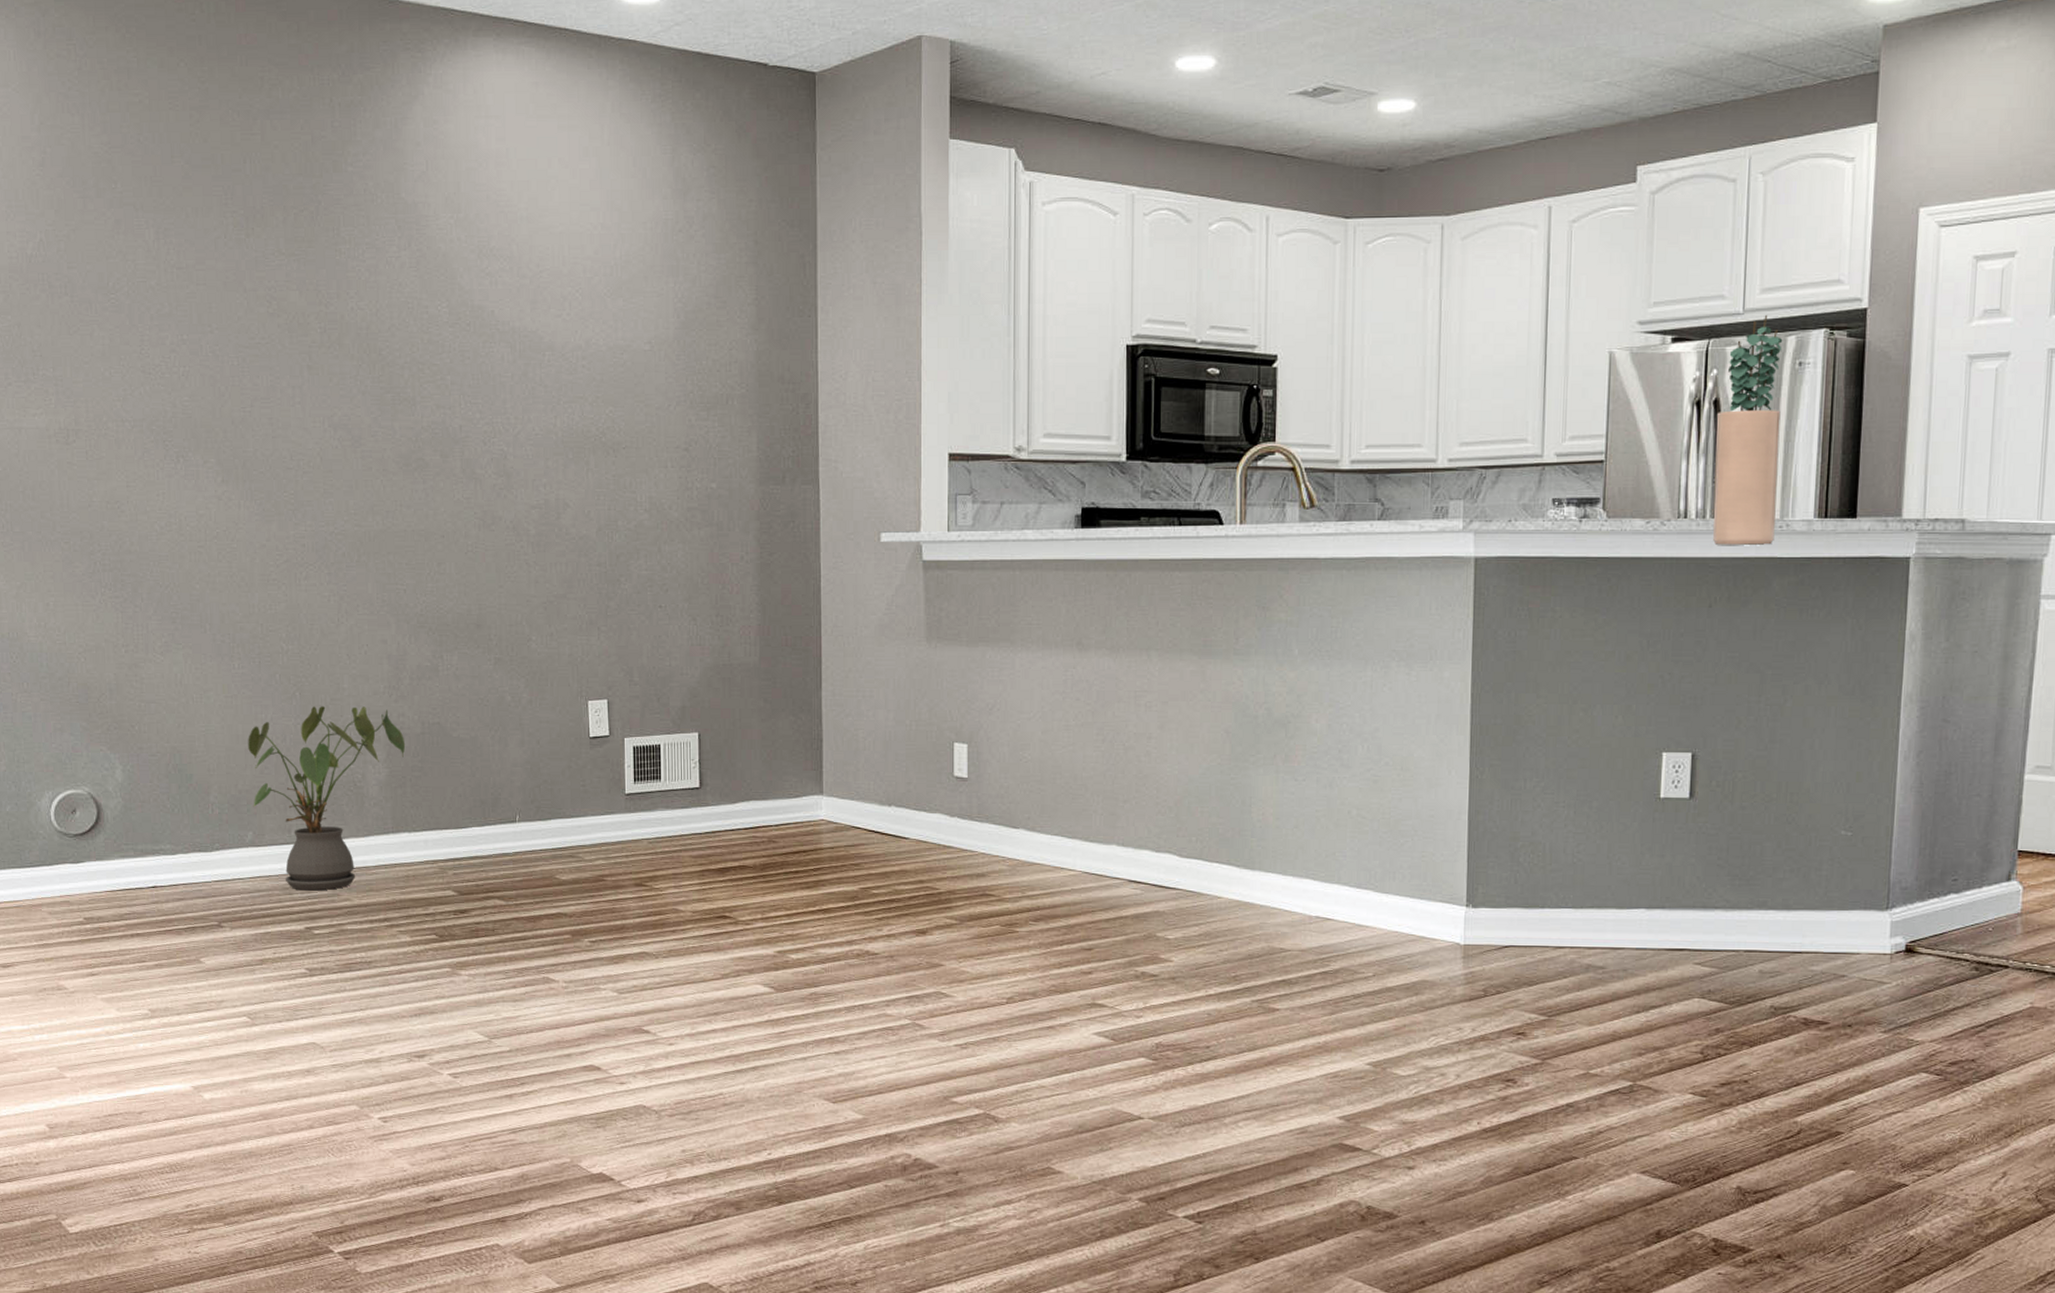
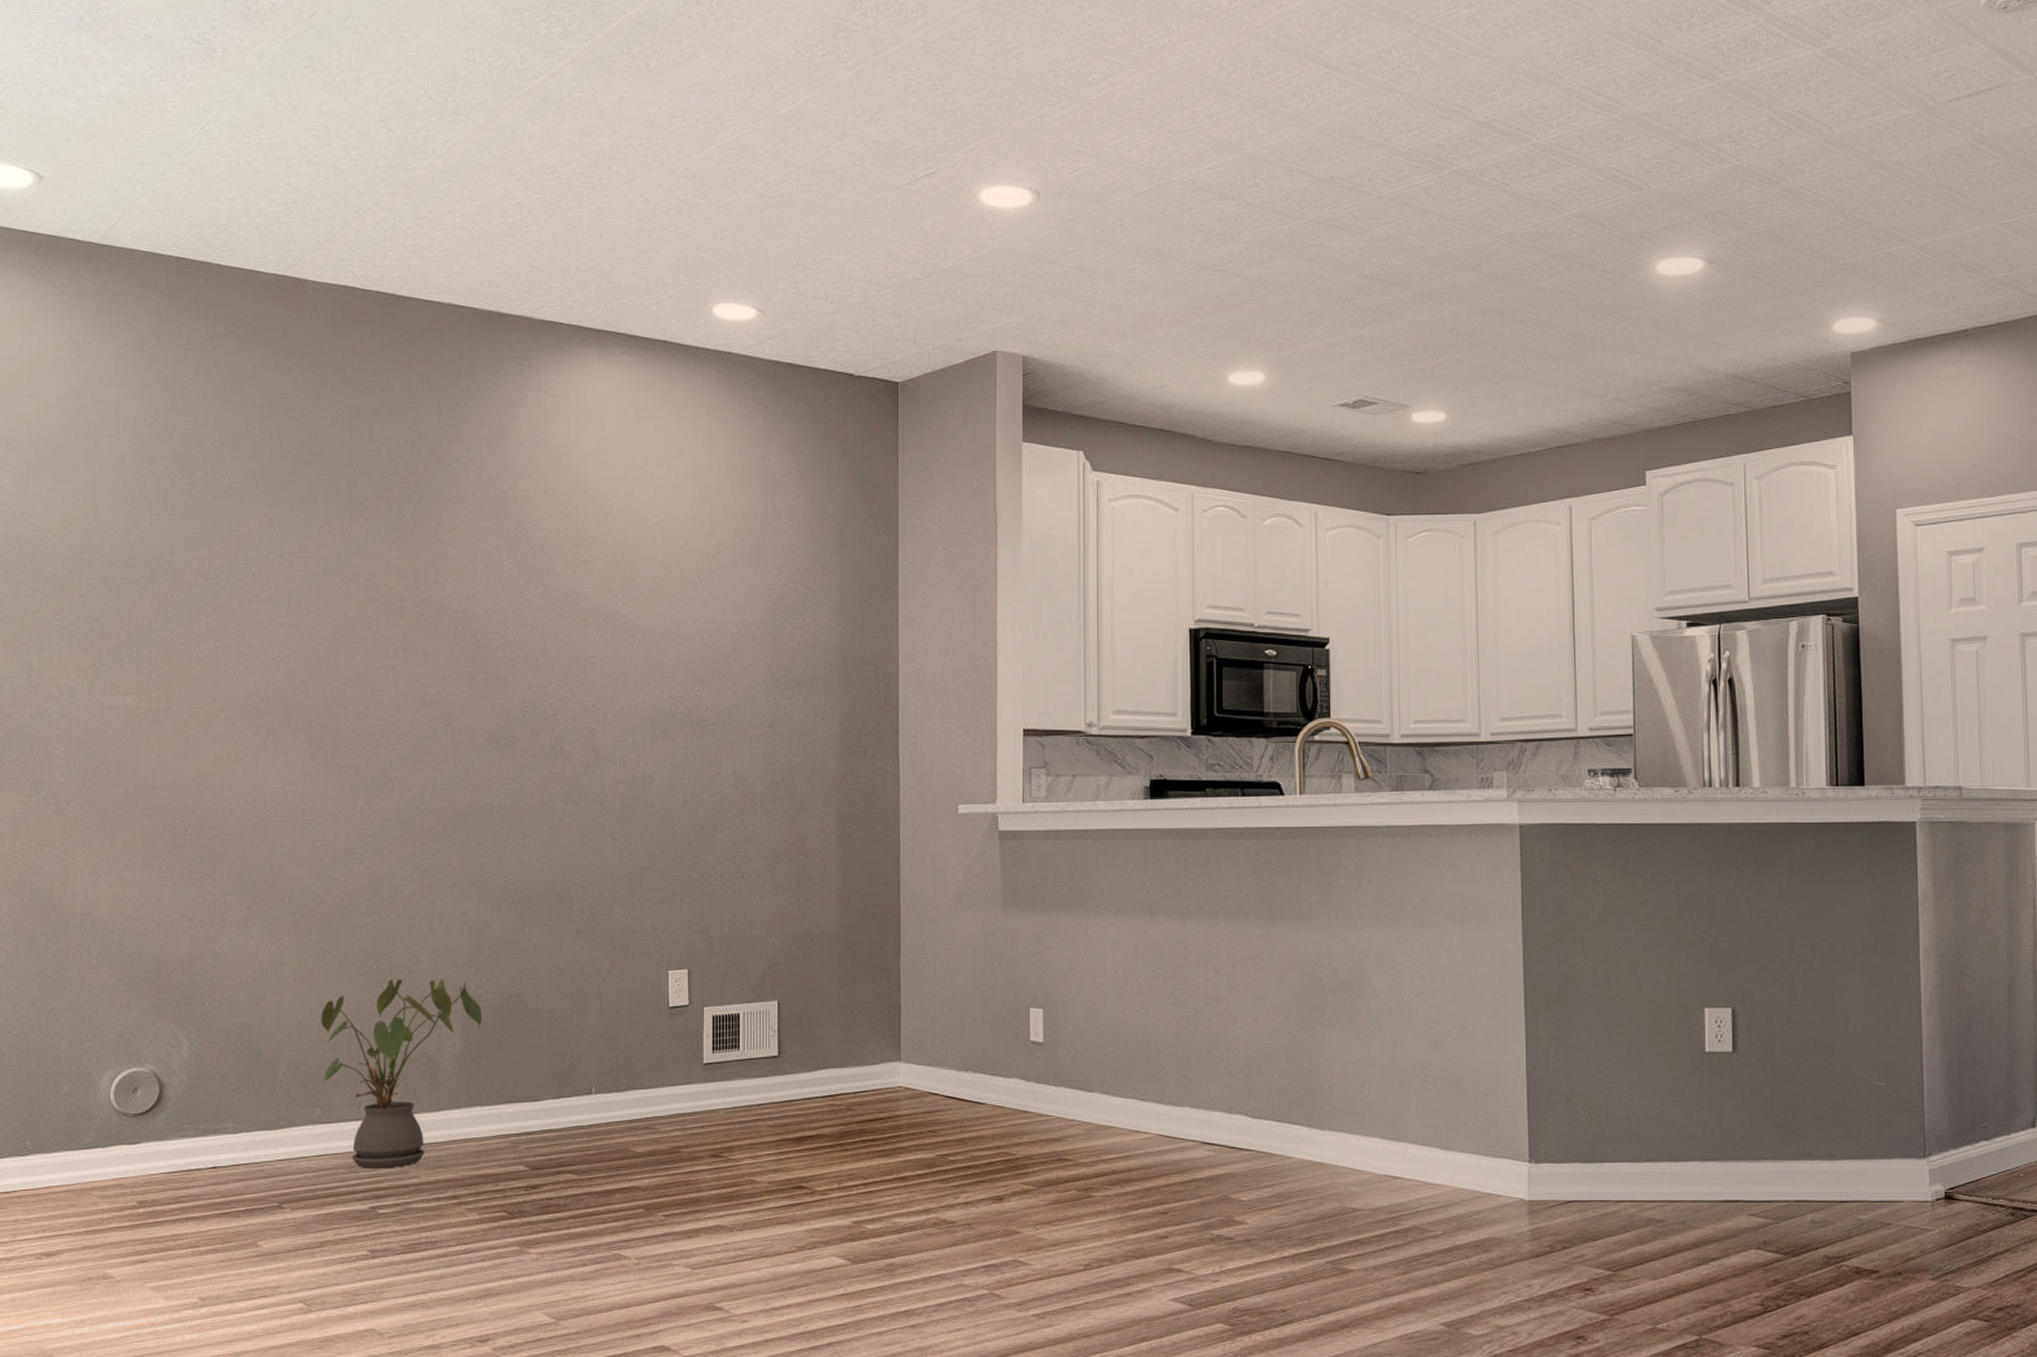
vase: present [1712,314,1783,545] -> none [1731,602,1792,811]

